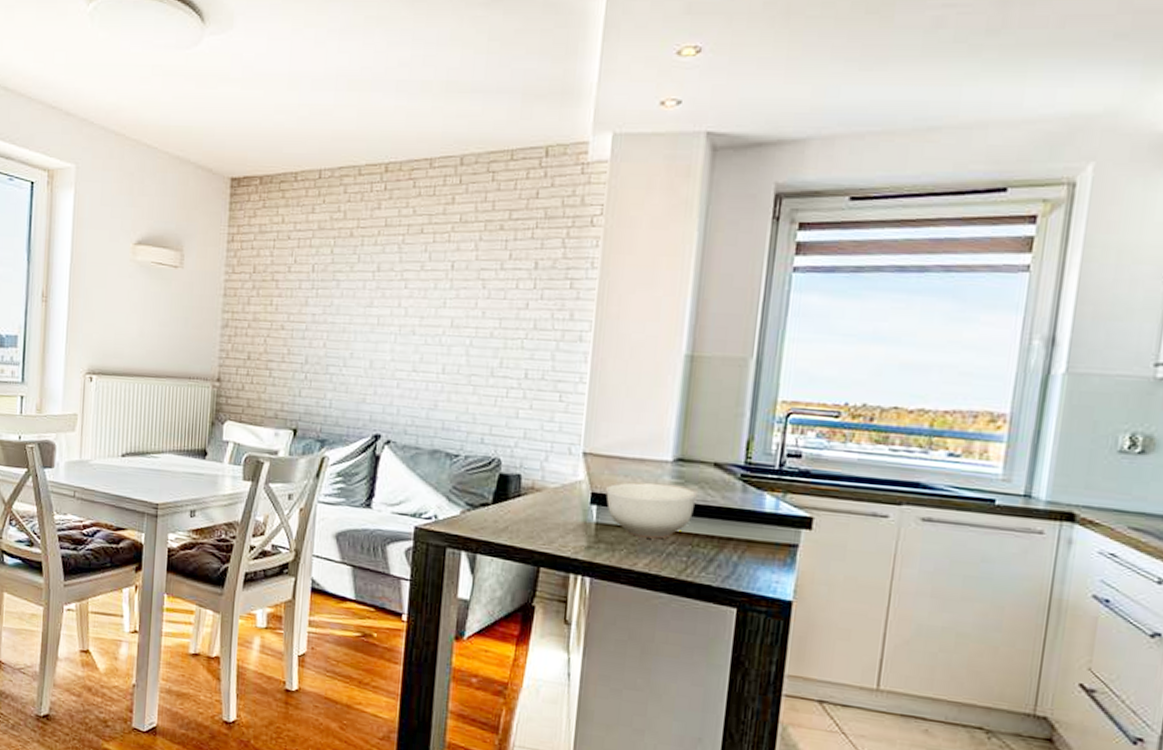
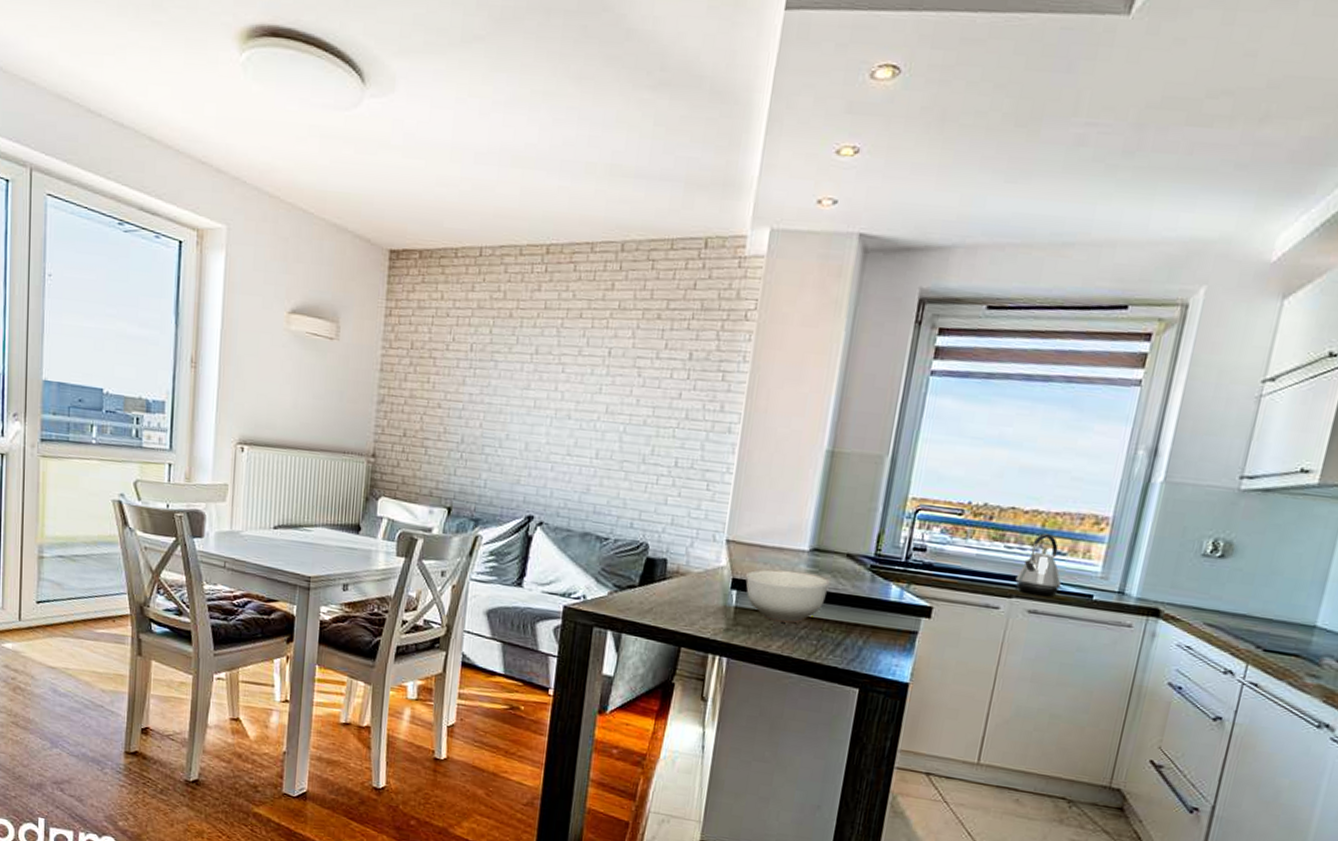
kettle: none [904,434,957,503] -> present [1015,533,1062,597]

